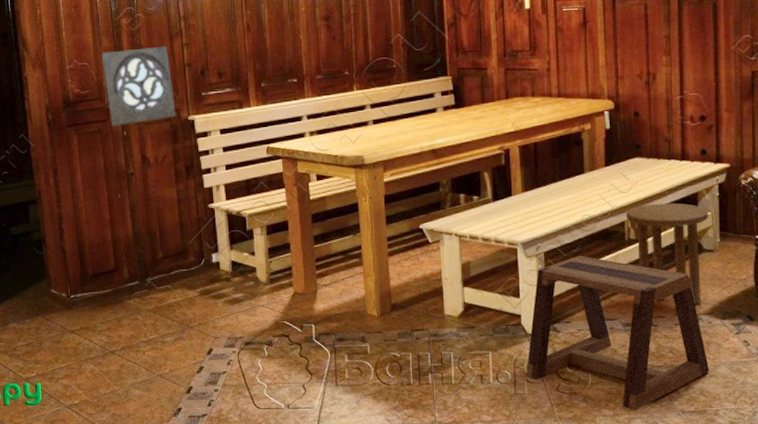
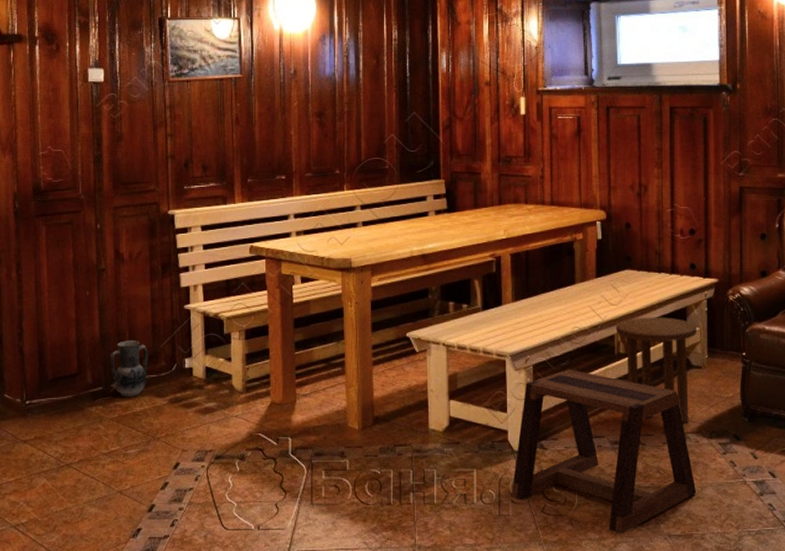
wall ornament: present [101,46,176,127] -> none [78,135,155,219]
ceramic jug: none [143,238,179,290] -> present [109,340,148,396]

